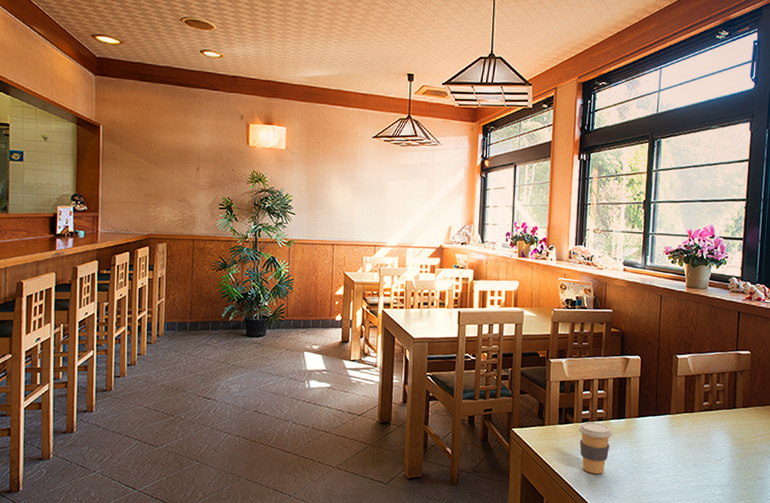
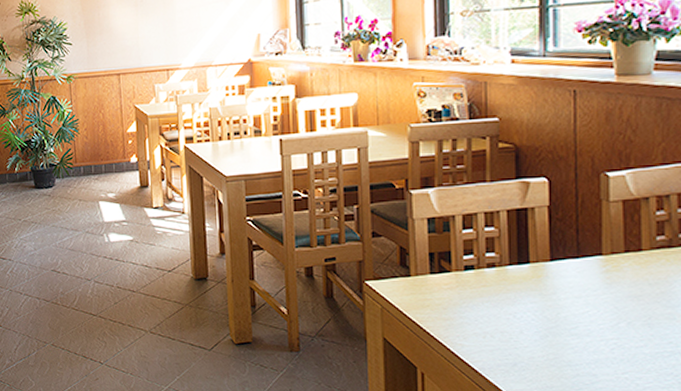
coffee cup: present [578,422,613,474] -> none [459,270,513,337]

